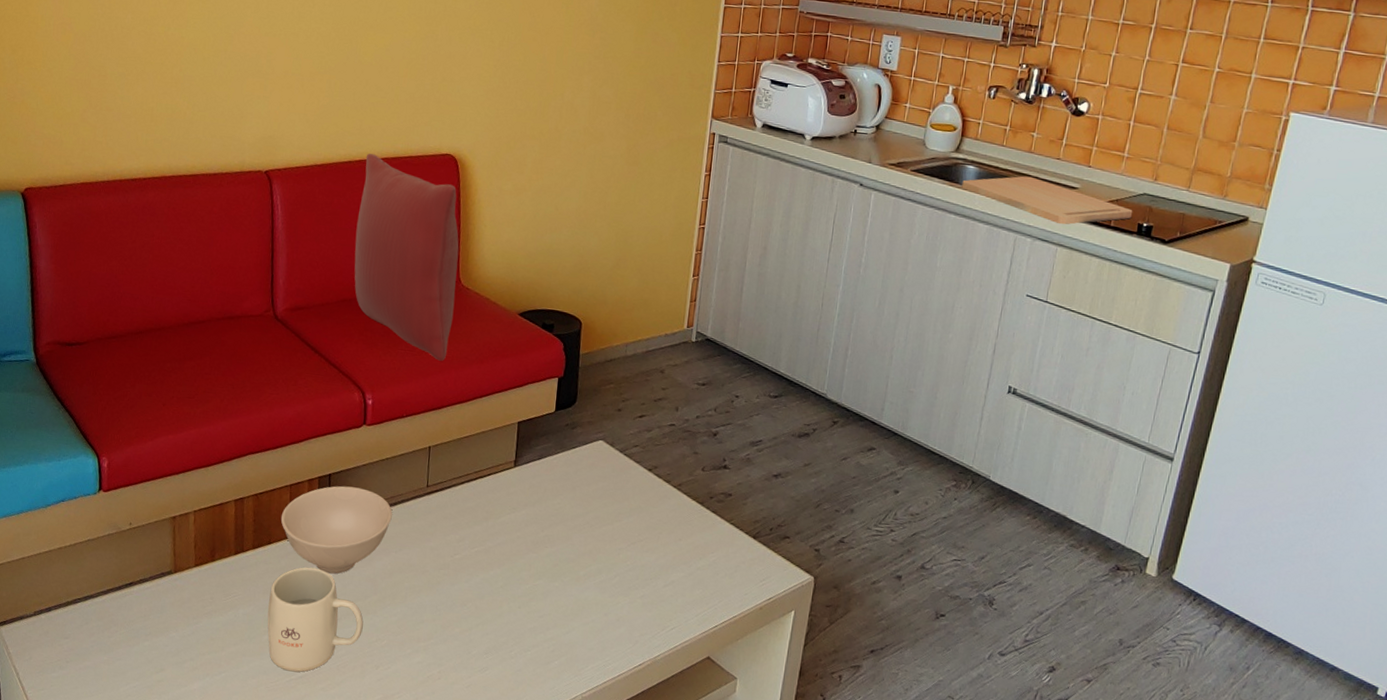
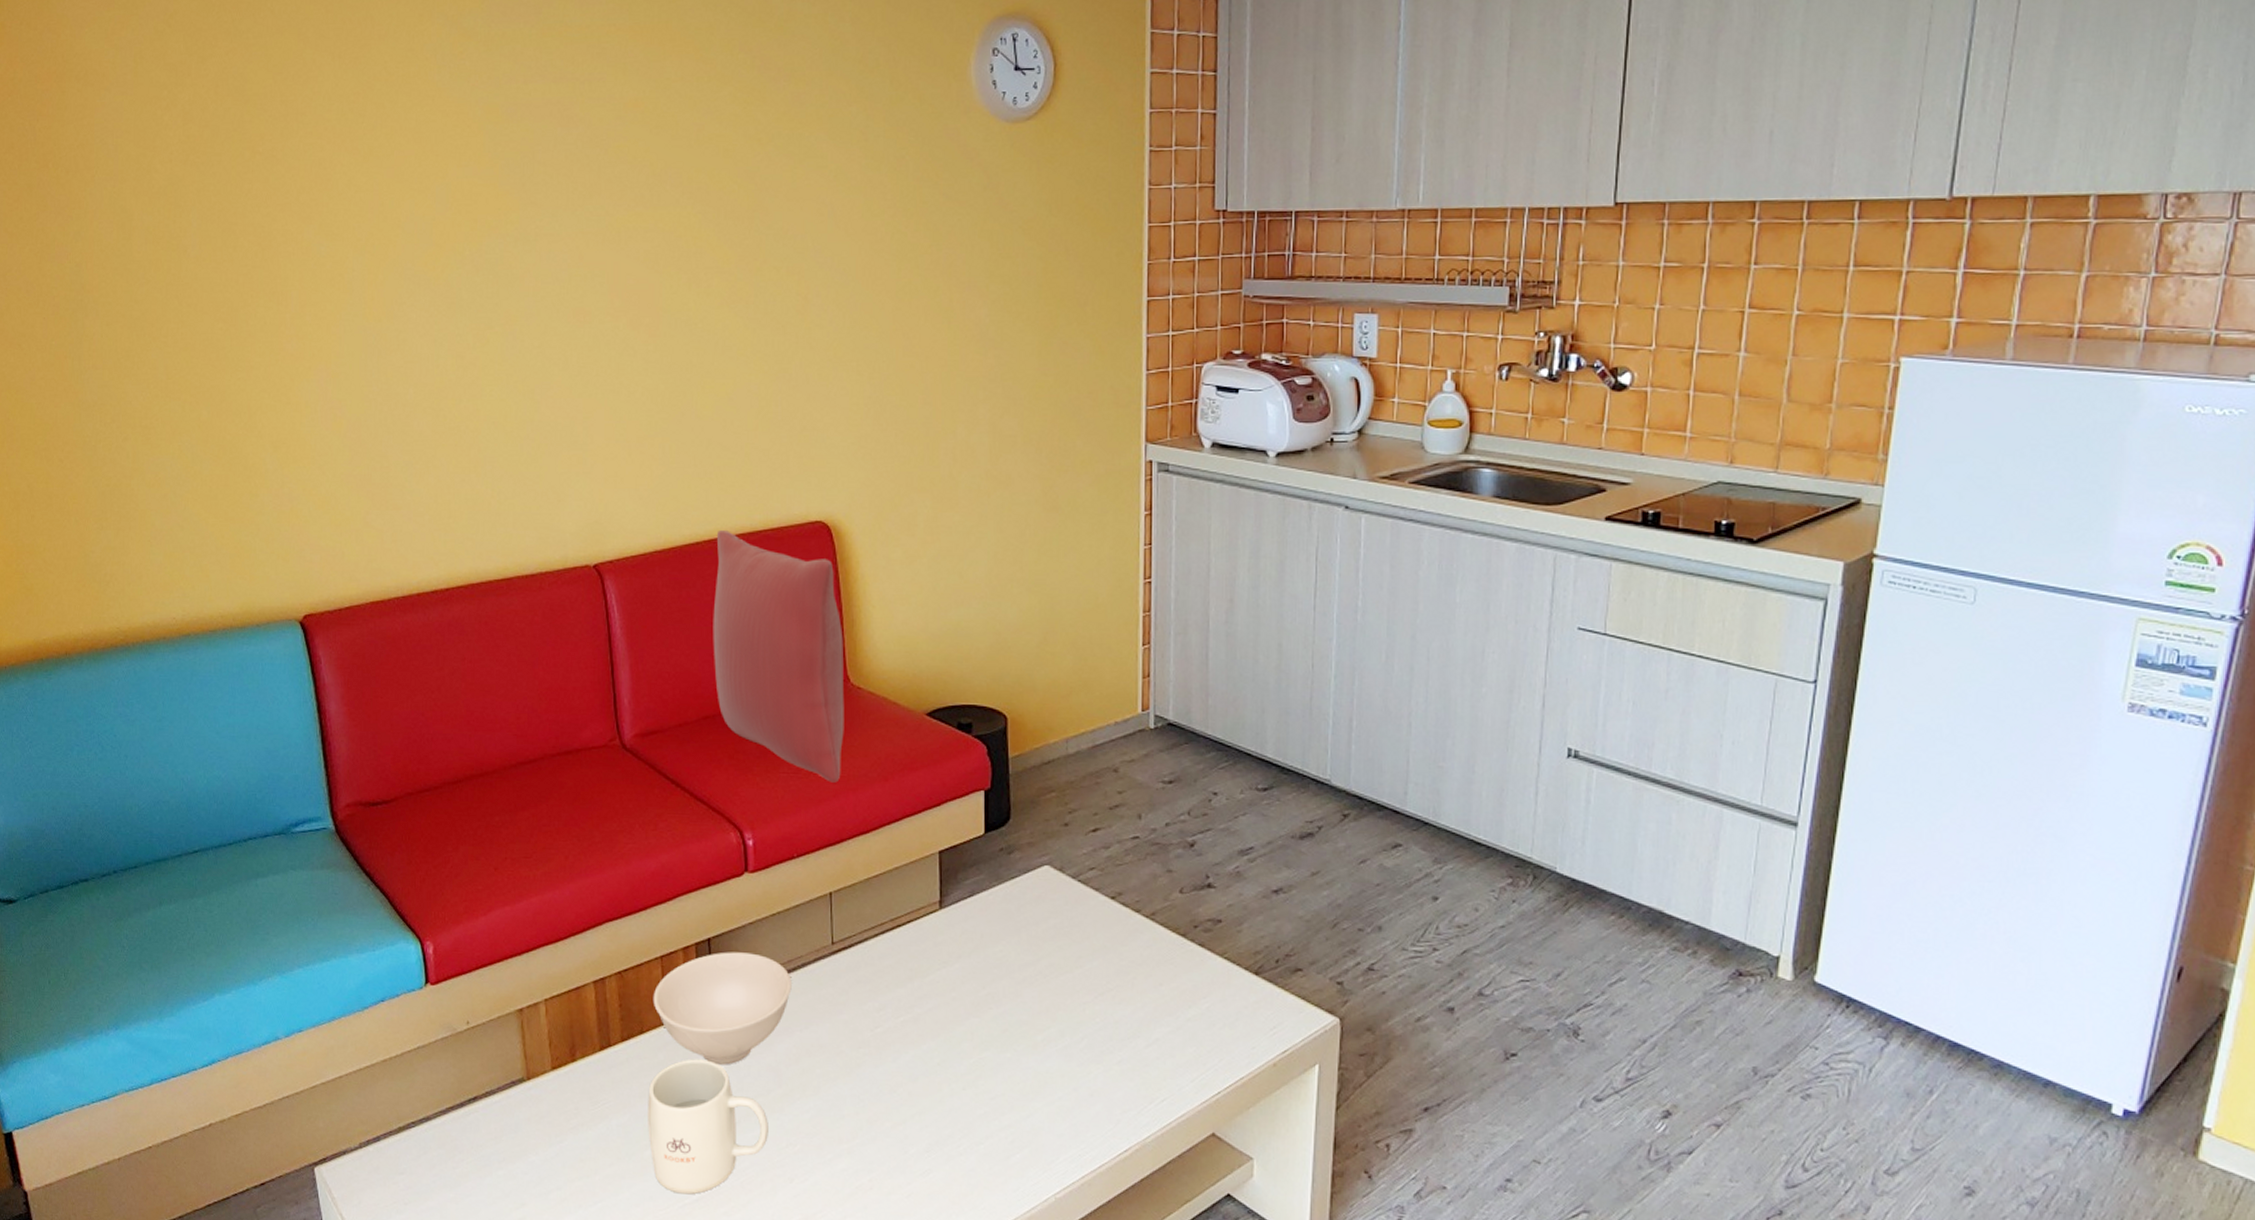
cutting board: present [961,176,1133,225] -> none [1477,475,1706,533]

